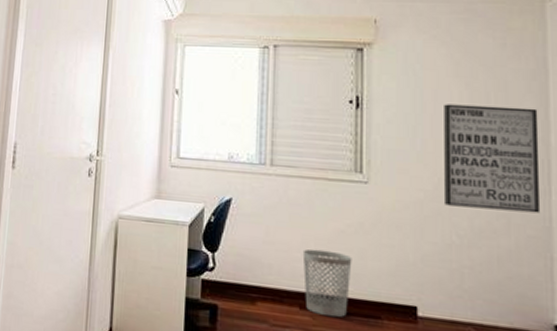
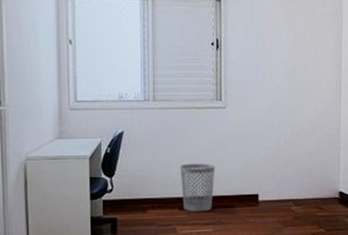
wall art: present [444,104,541,213] -> none [277,42,335,119]

